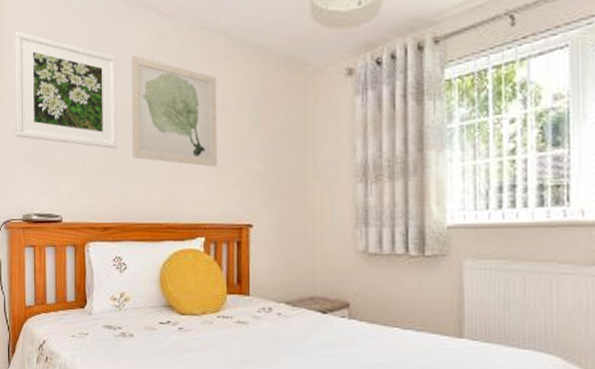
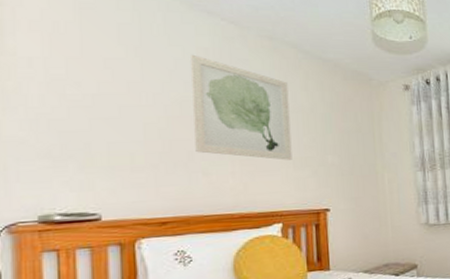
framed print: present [13,31,118,149] -> none [20,12,177,144]

